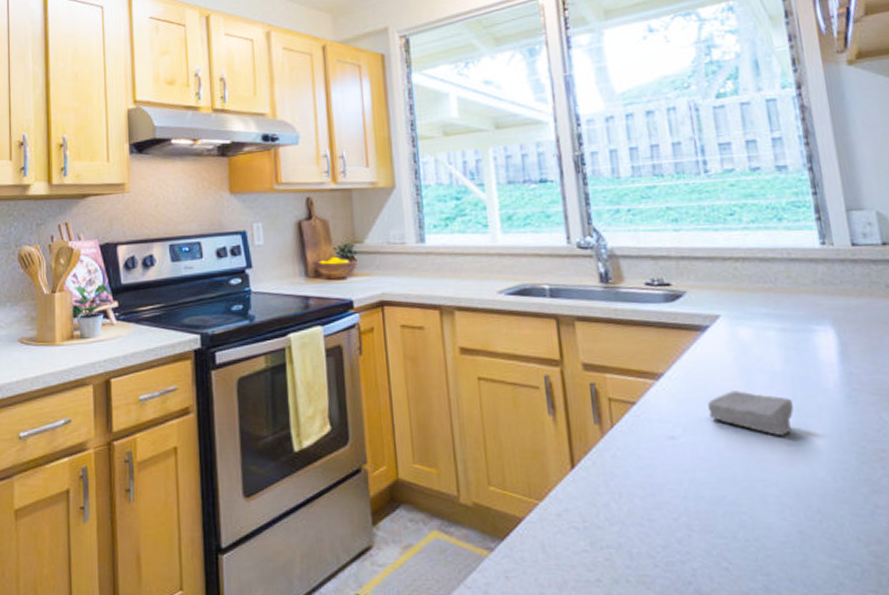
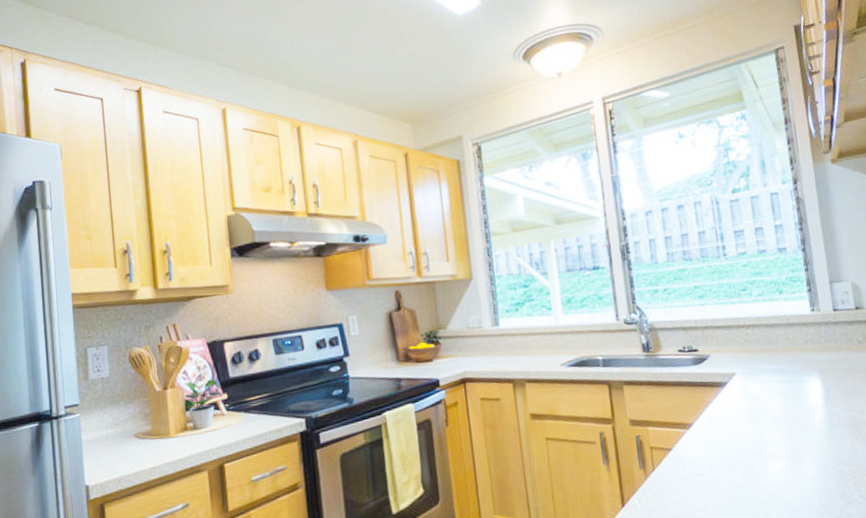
soap bar: present [708,391,794,435] -> none [727,433,790,467]

